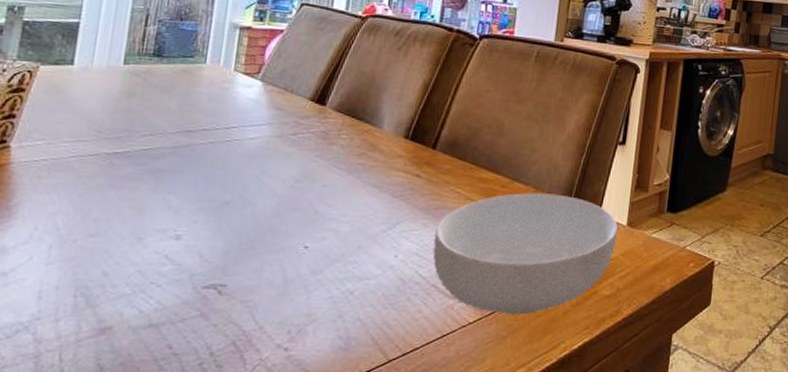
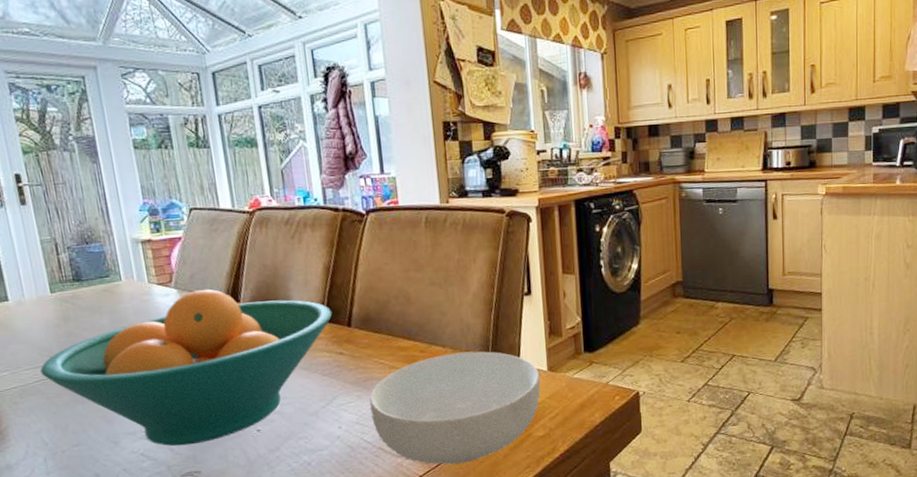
fruit bowl: none [81,86,420,253] -> present [40,288,333,446]

